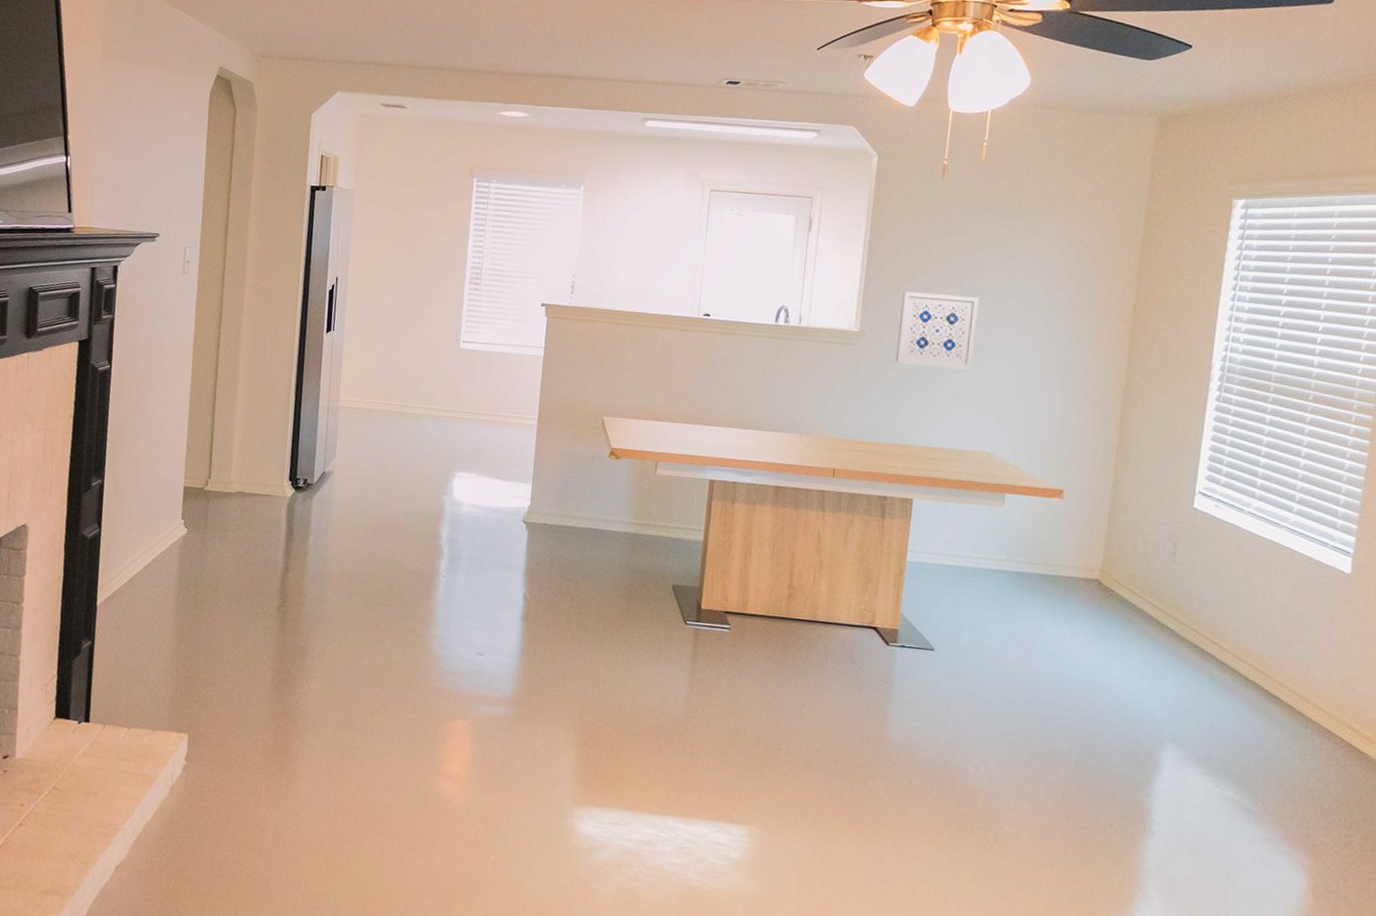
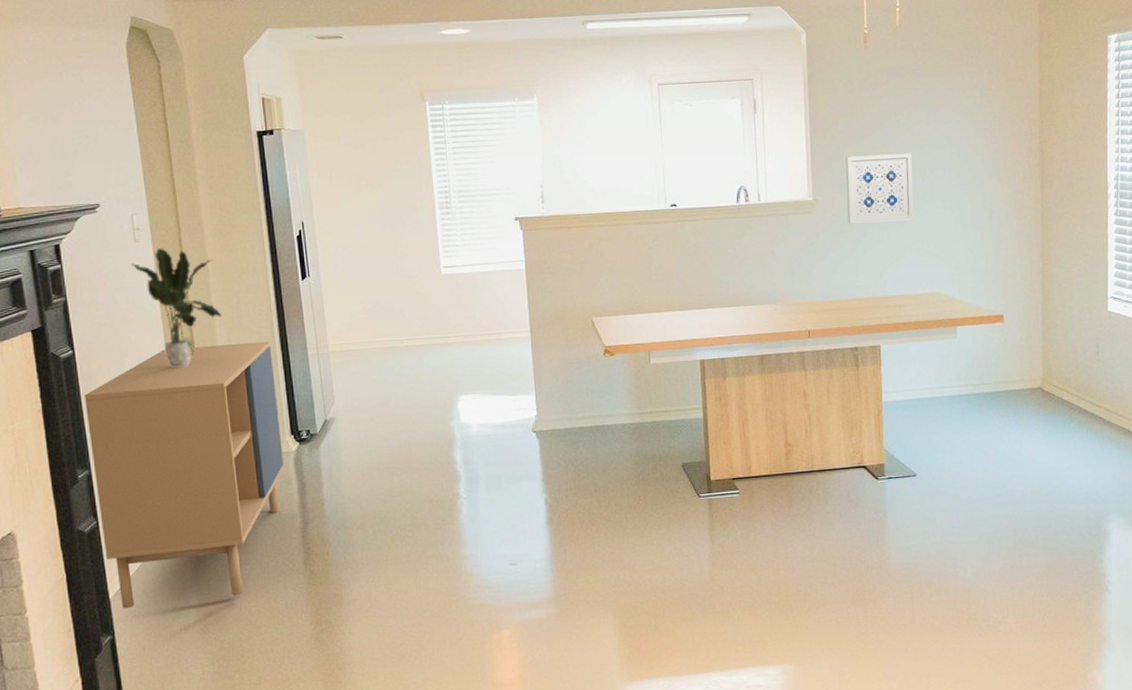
storage cabinet: none [101,378,287,628] -> present [85,341,285,609]
potted plant: none [176,282,249,398] -> present [131,248,223,368]

